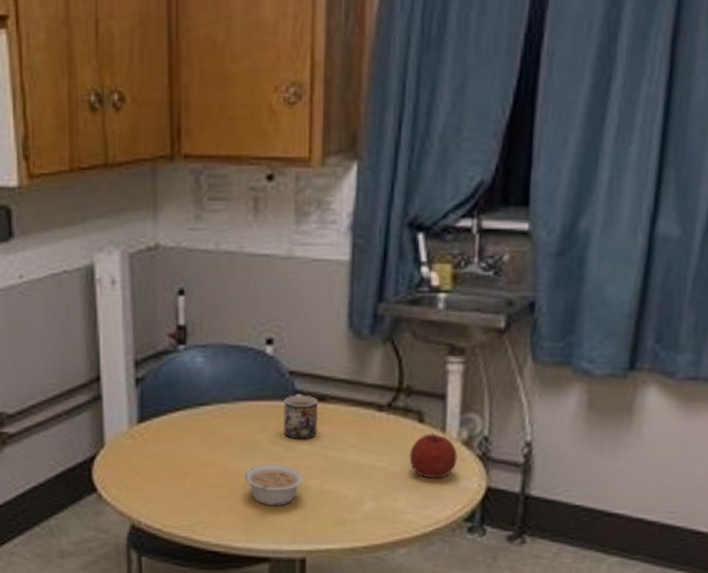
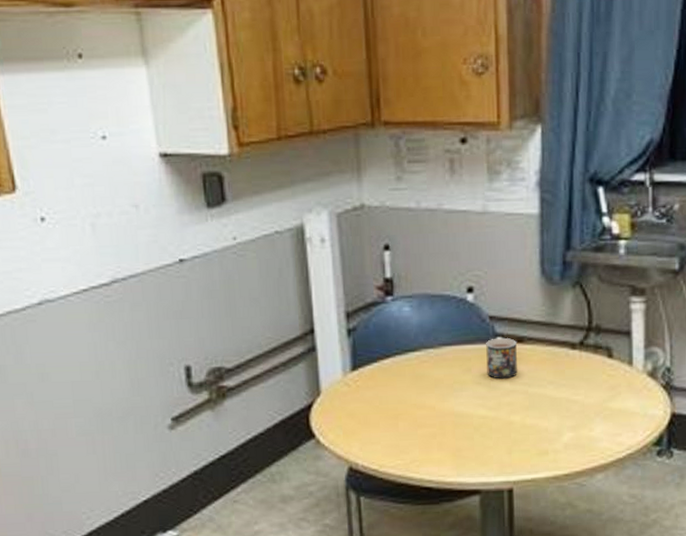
legume: present [245,463,303,507] -> none [453,402,507,442]
fruit: present [409,432,458,479] -> none [601,366,644,408]

